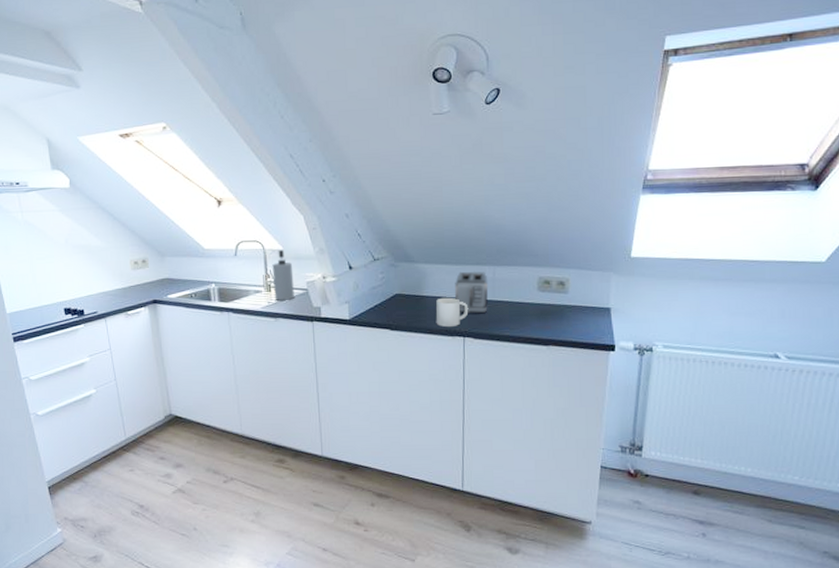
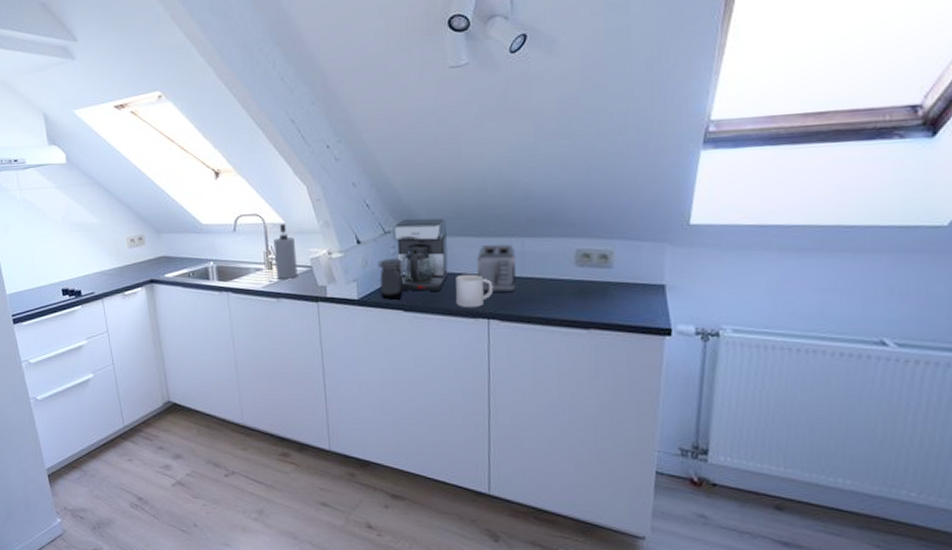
jar: none [367,283,392,321] -> present [377,258,405,301]
coffee maker: none [381,247,430,313] -> present [393,218,448,292]

